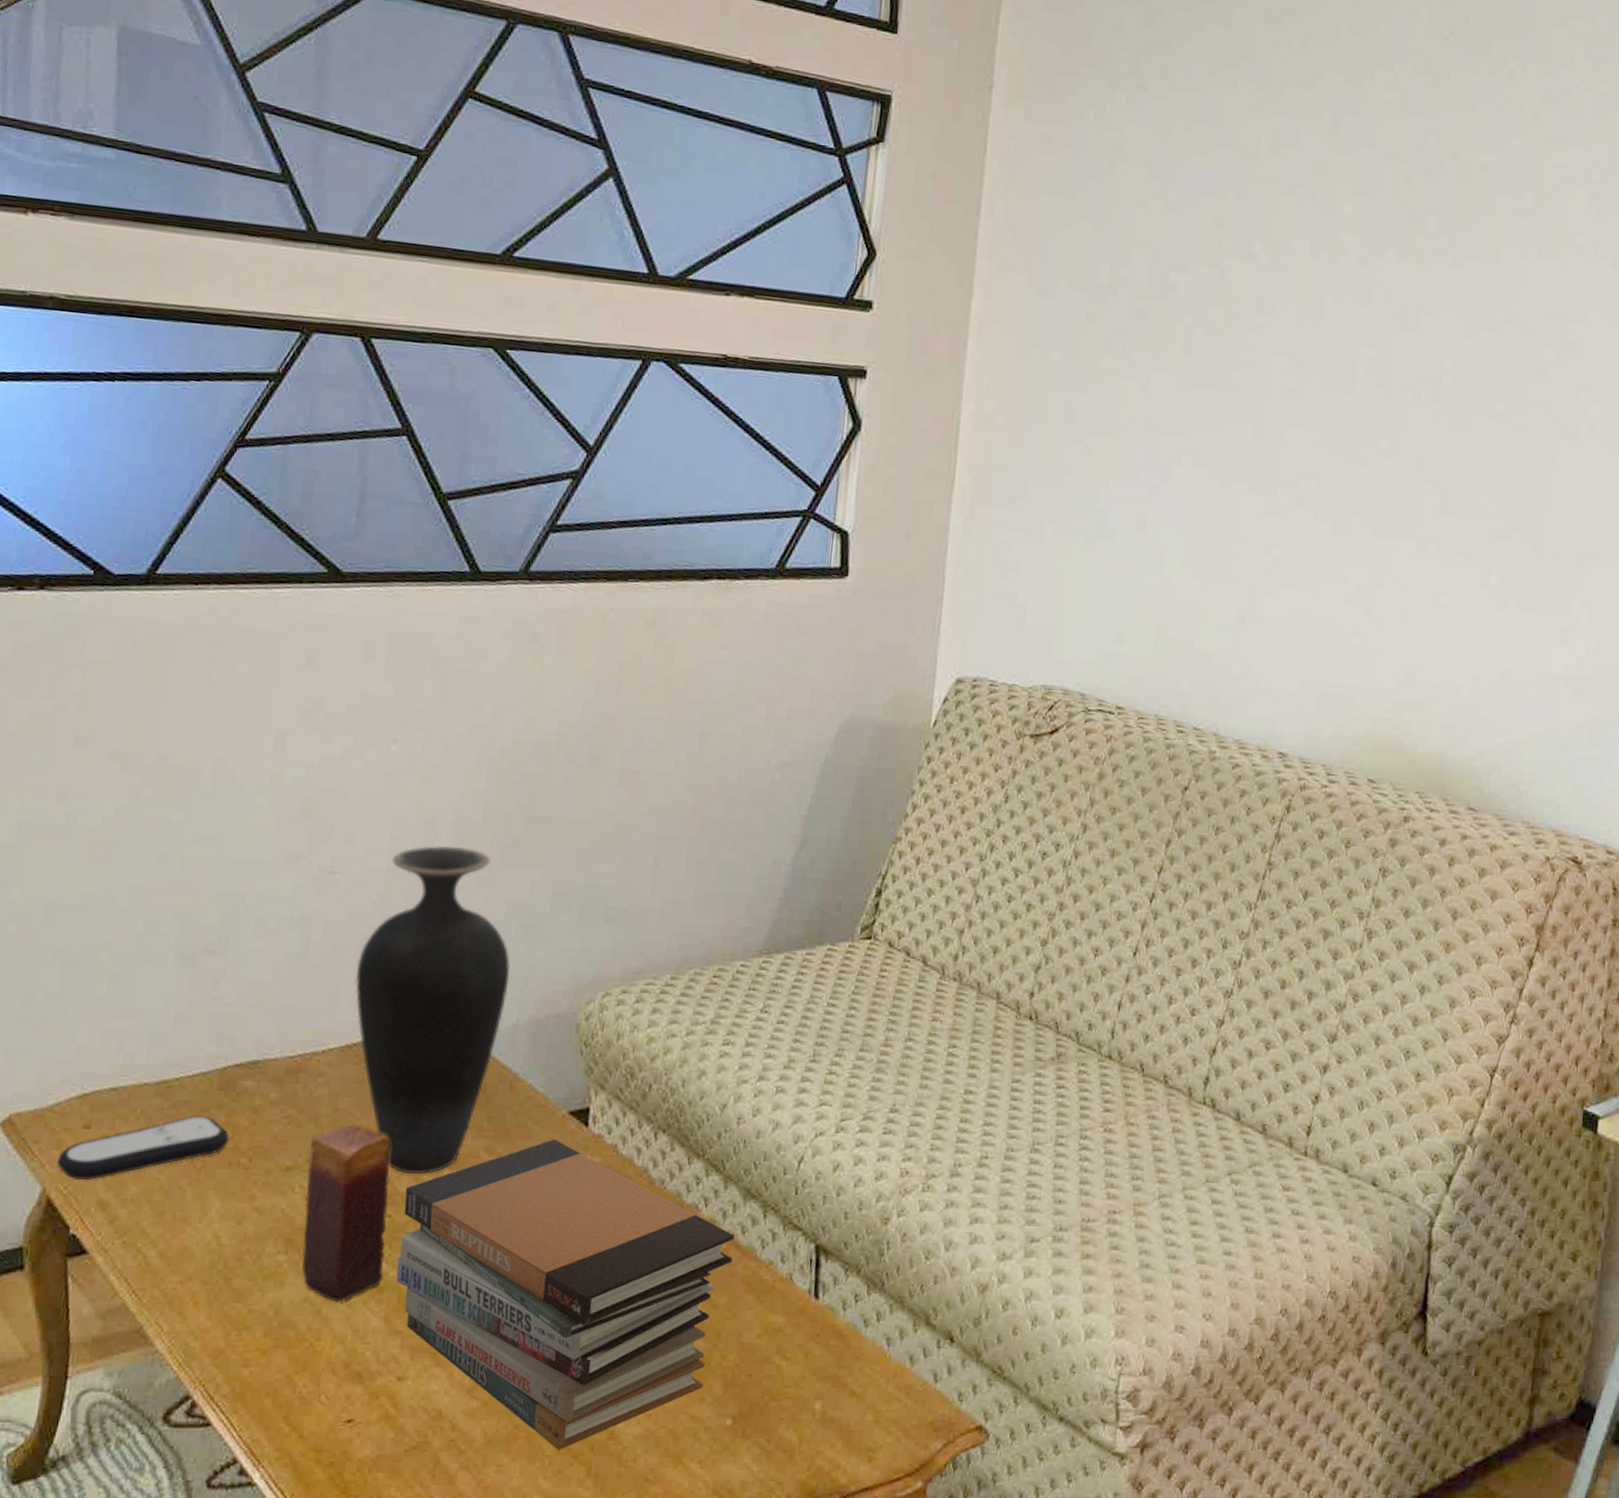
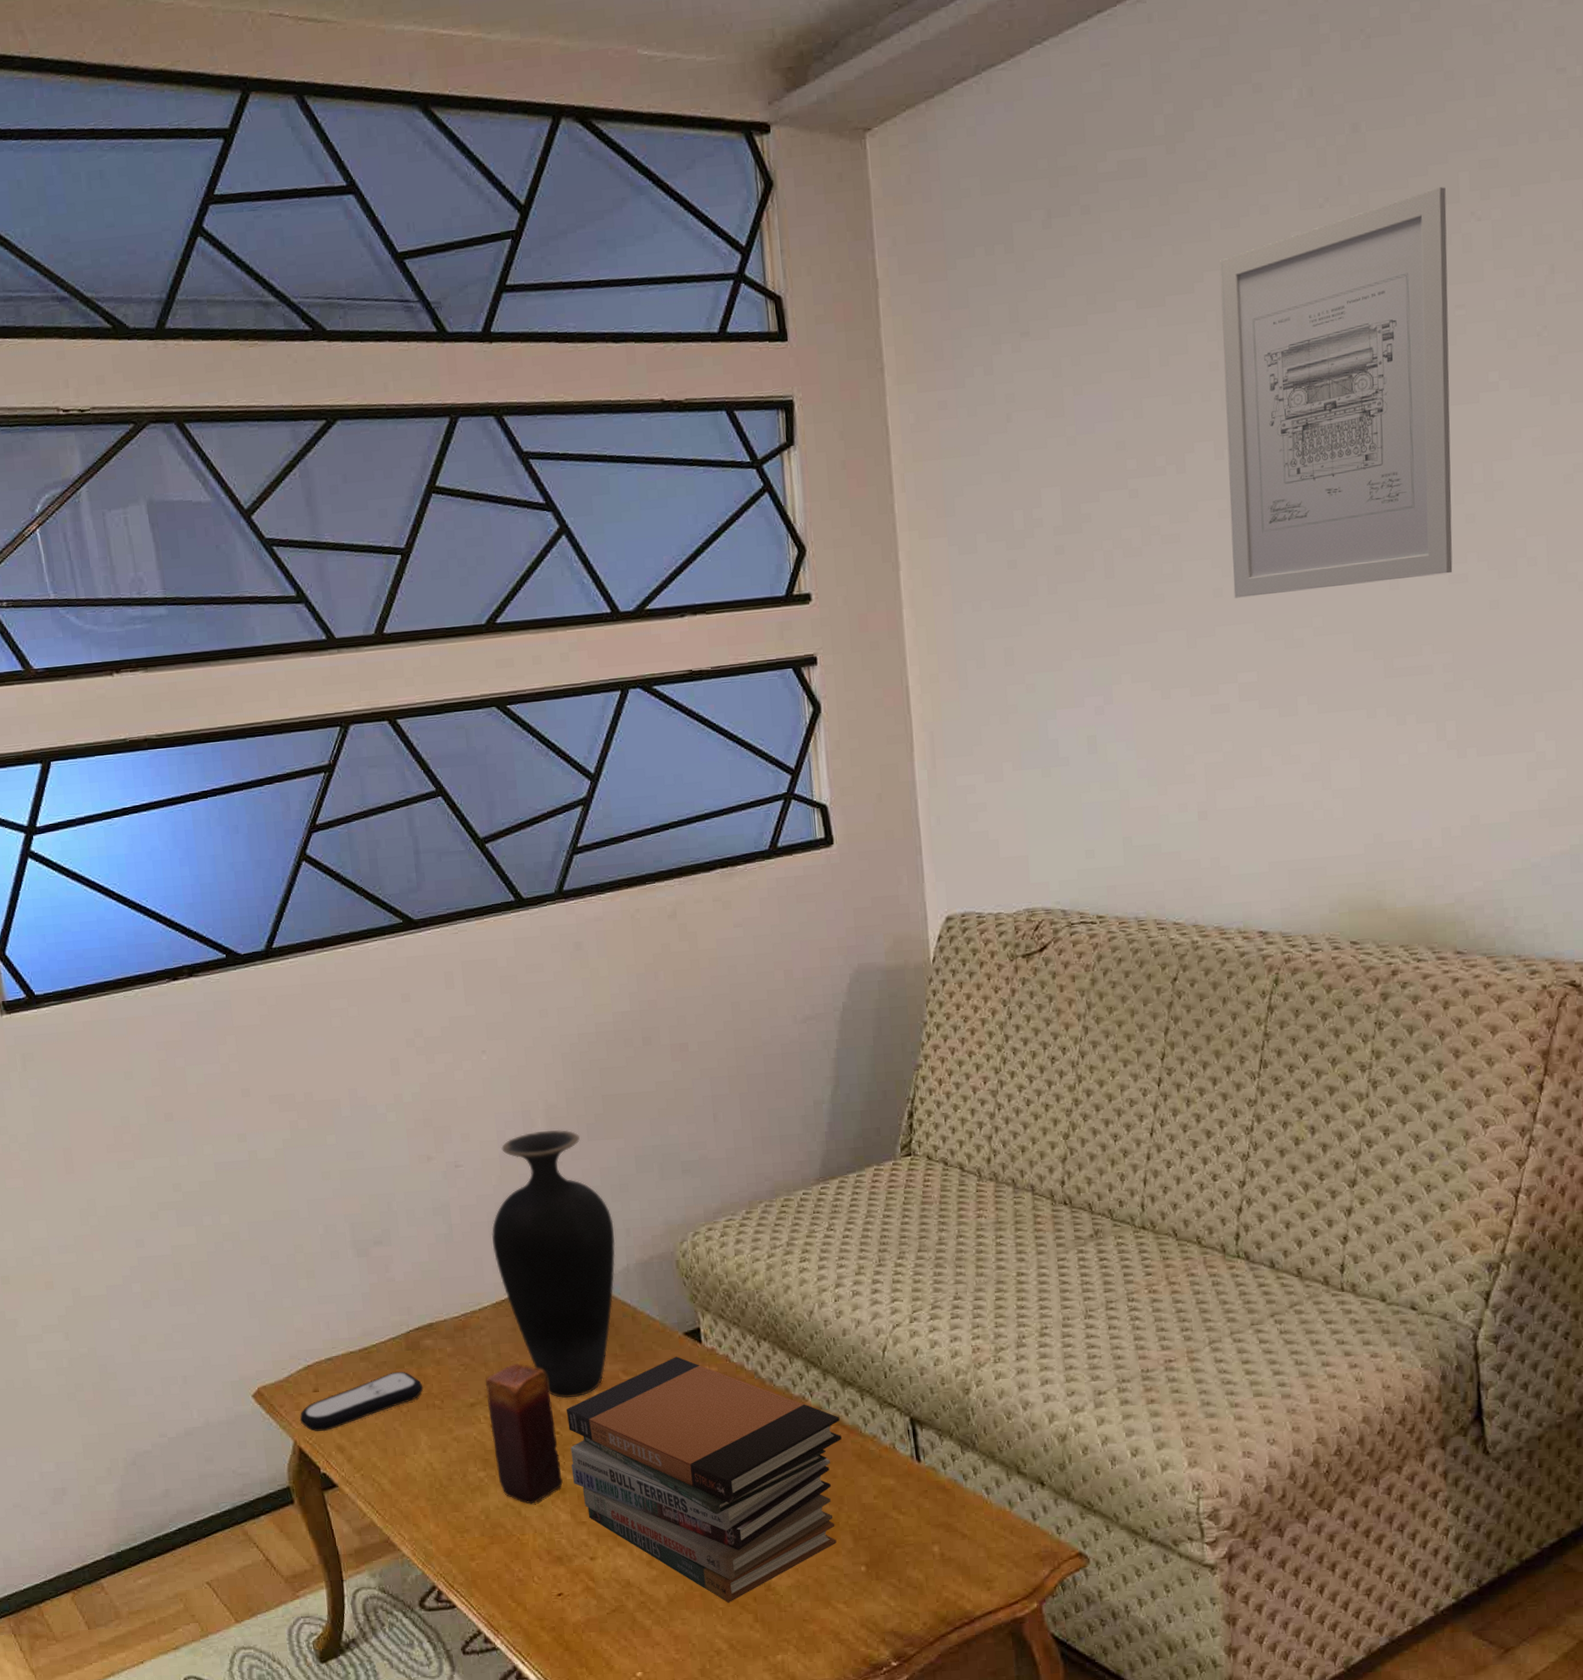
wall art: none [1306,48,1562,423] -> present [1220,187,1453,598]

